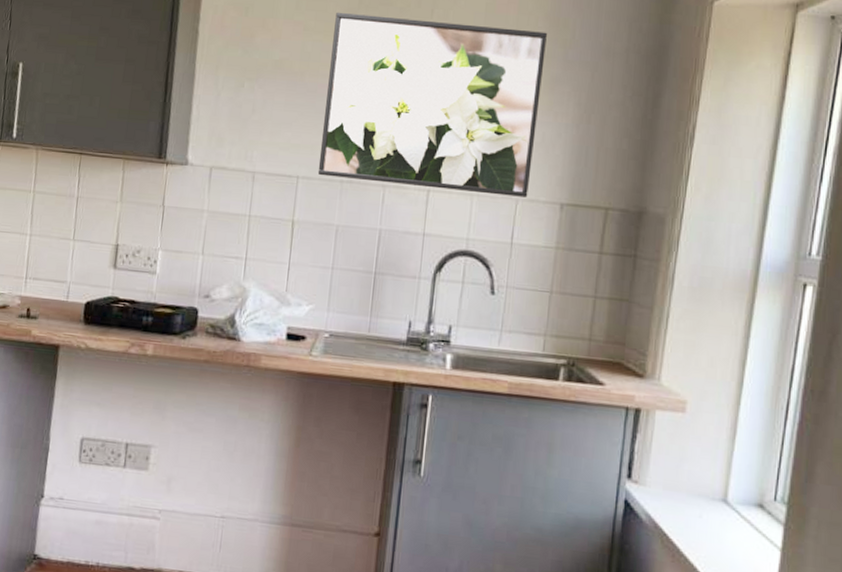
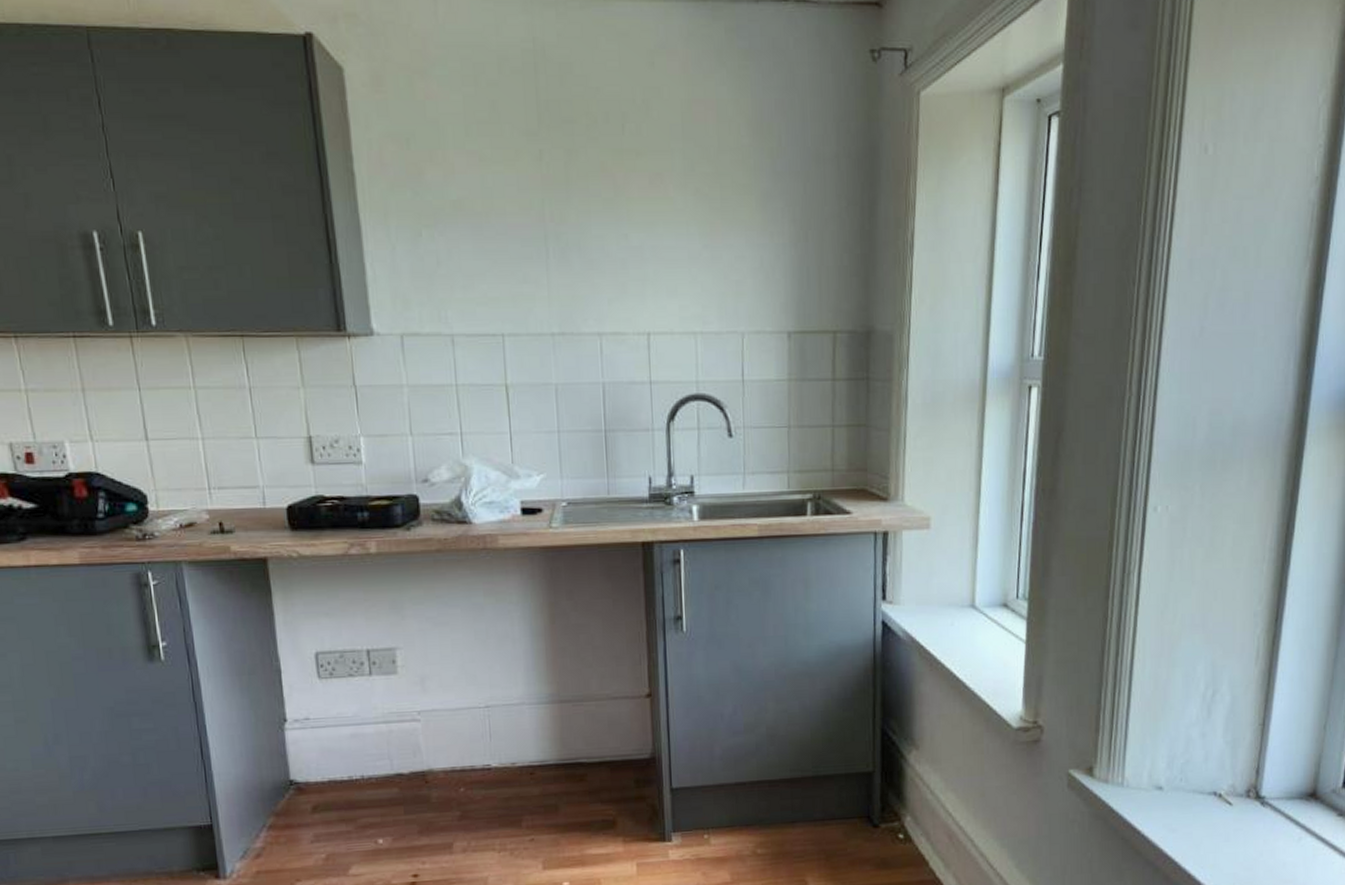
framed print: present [317,12,547,198] -> none [514,135,754,331]

